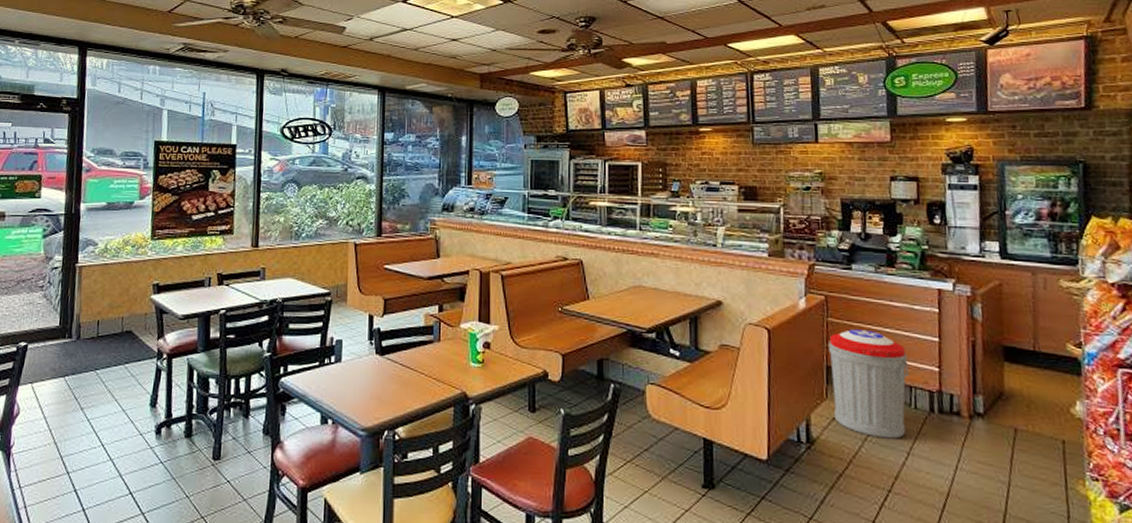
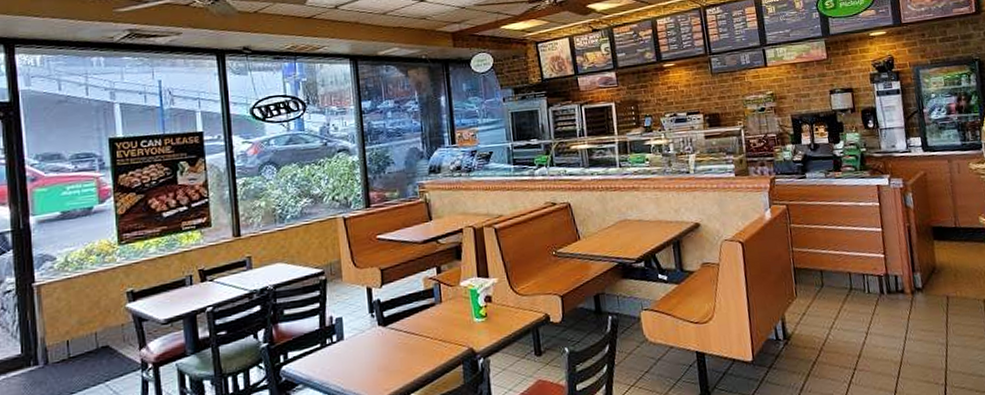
trash can: present [828,329,909,439] -> none [793,230,863,325]

